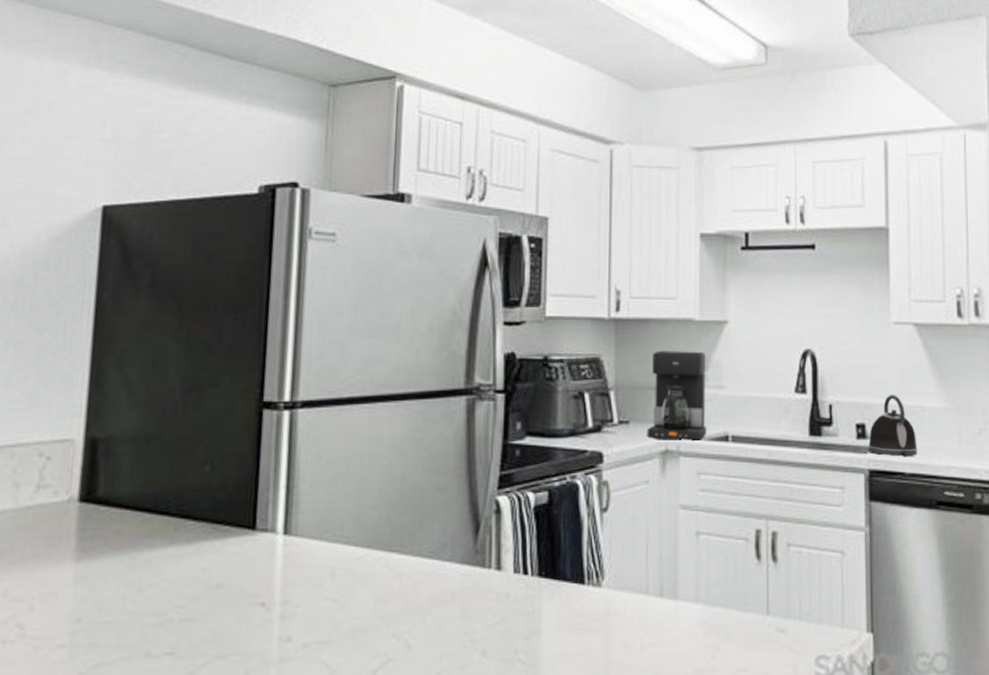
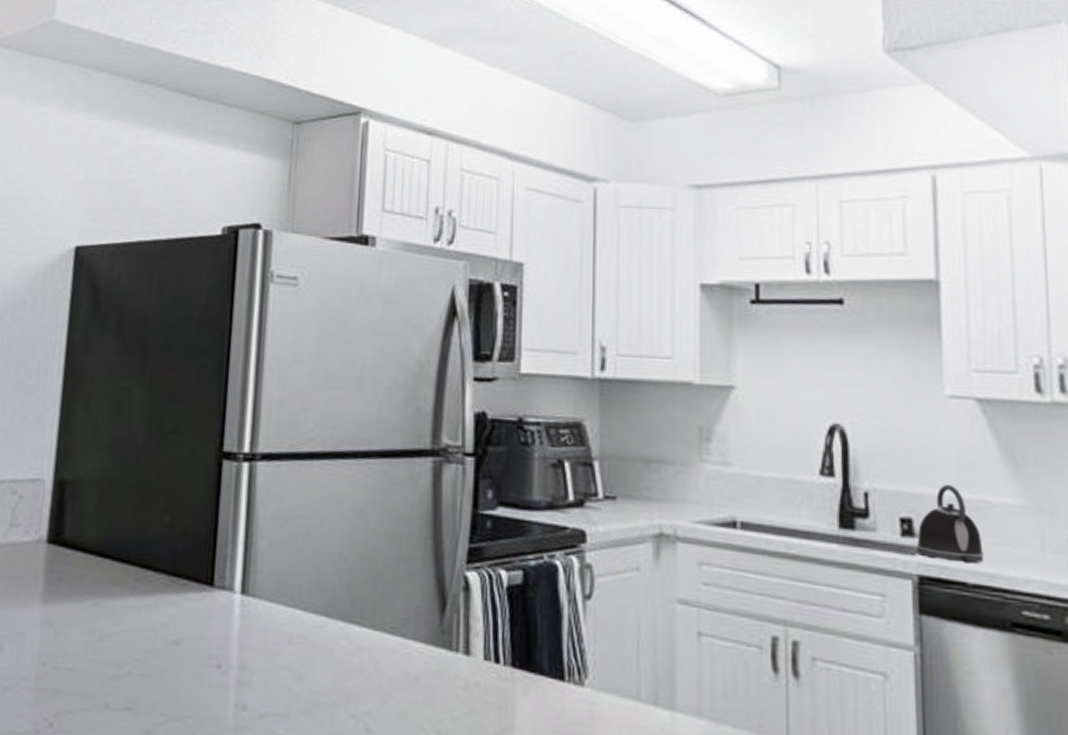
coffee maker: present [647,351,707,442] -> none [637,417,710,526]

